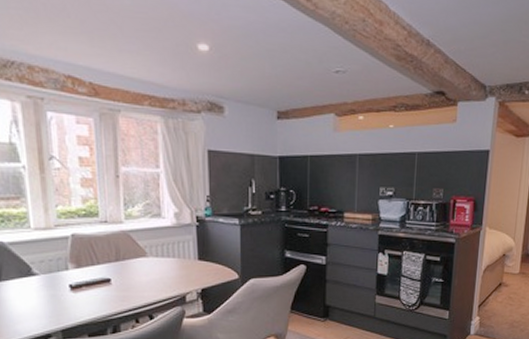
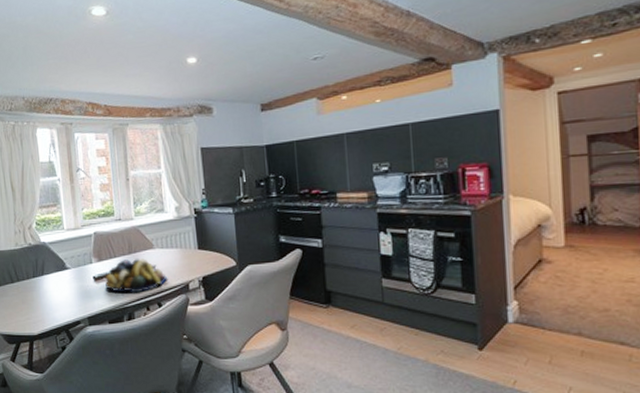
fruit bowl: none [84,267,161,304] -> present [105,259,167,293]

